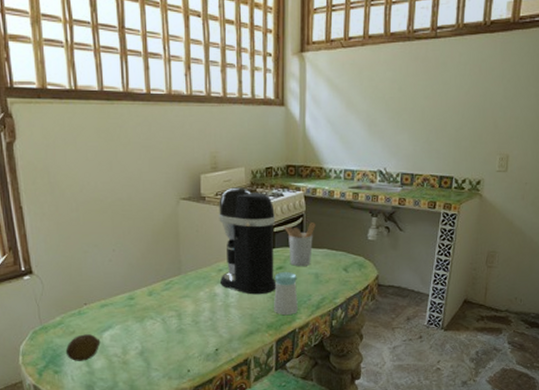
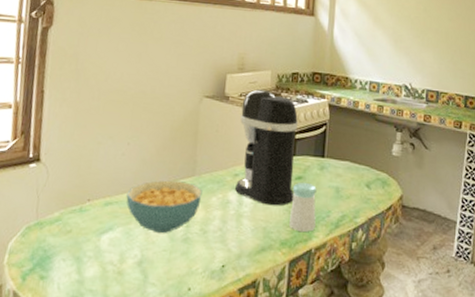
fruit: present [65,334,101,361] -> none [57,235,98,267]
cereal bowl: none [119,280,190,328] -> present [126,180,202,234]
utensil holder: present [284,223,316,266] -> none [306,132,339,178]

